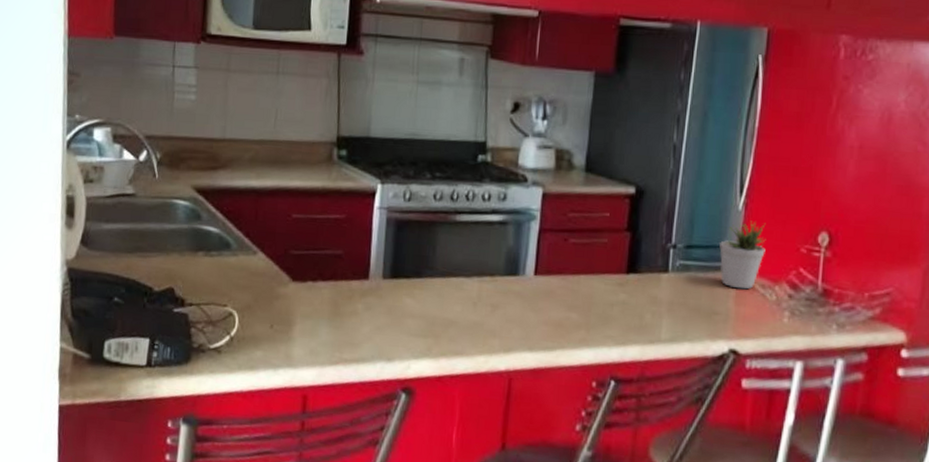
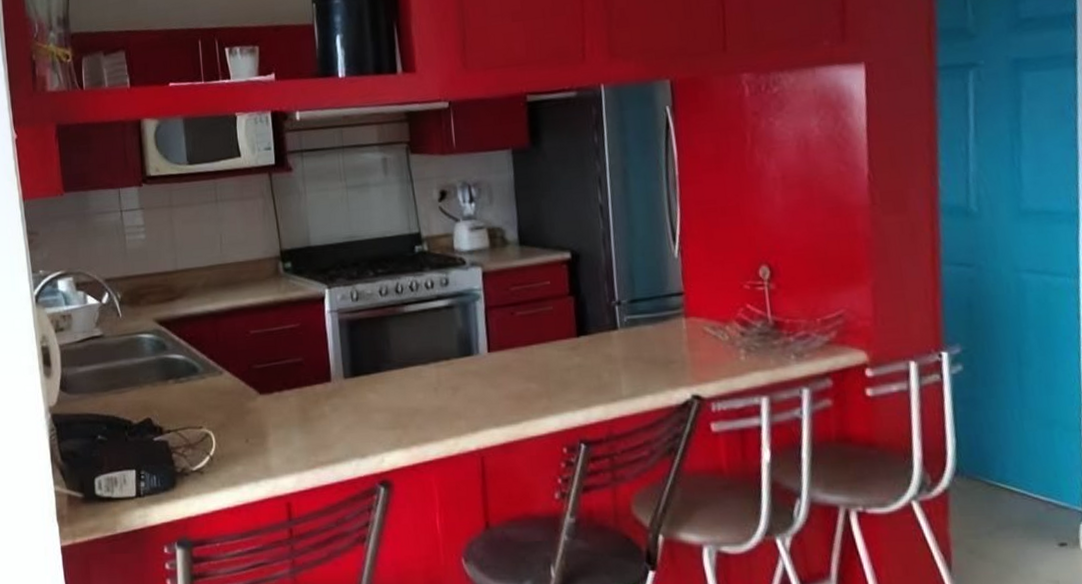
potted plant: present [719,220,766,290] -> none [663,265,709,335]

